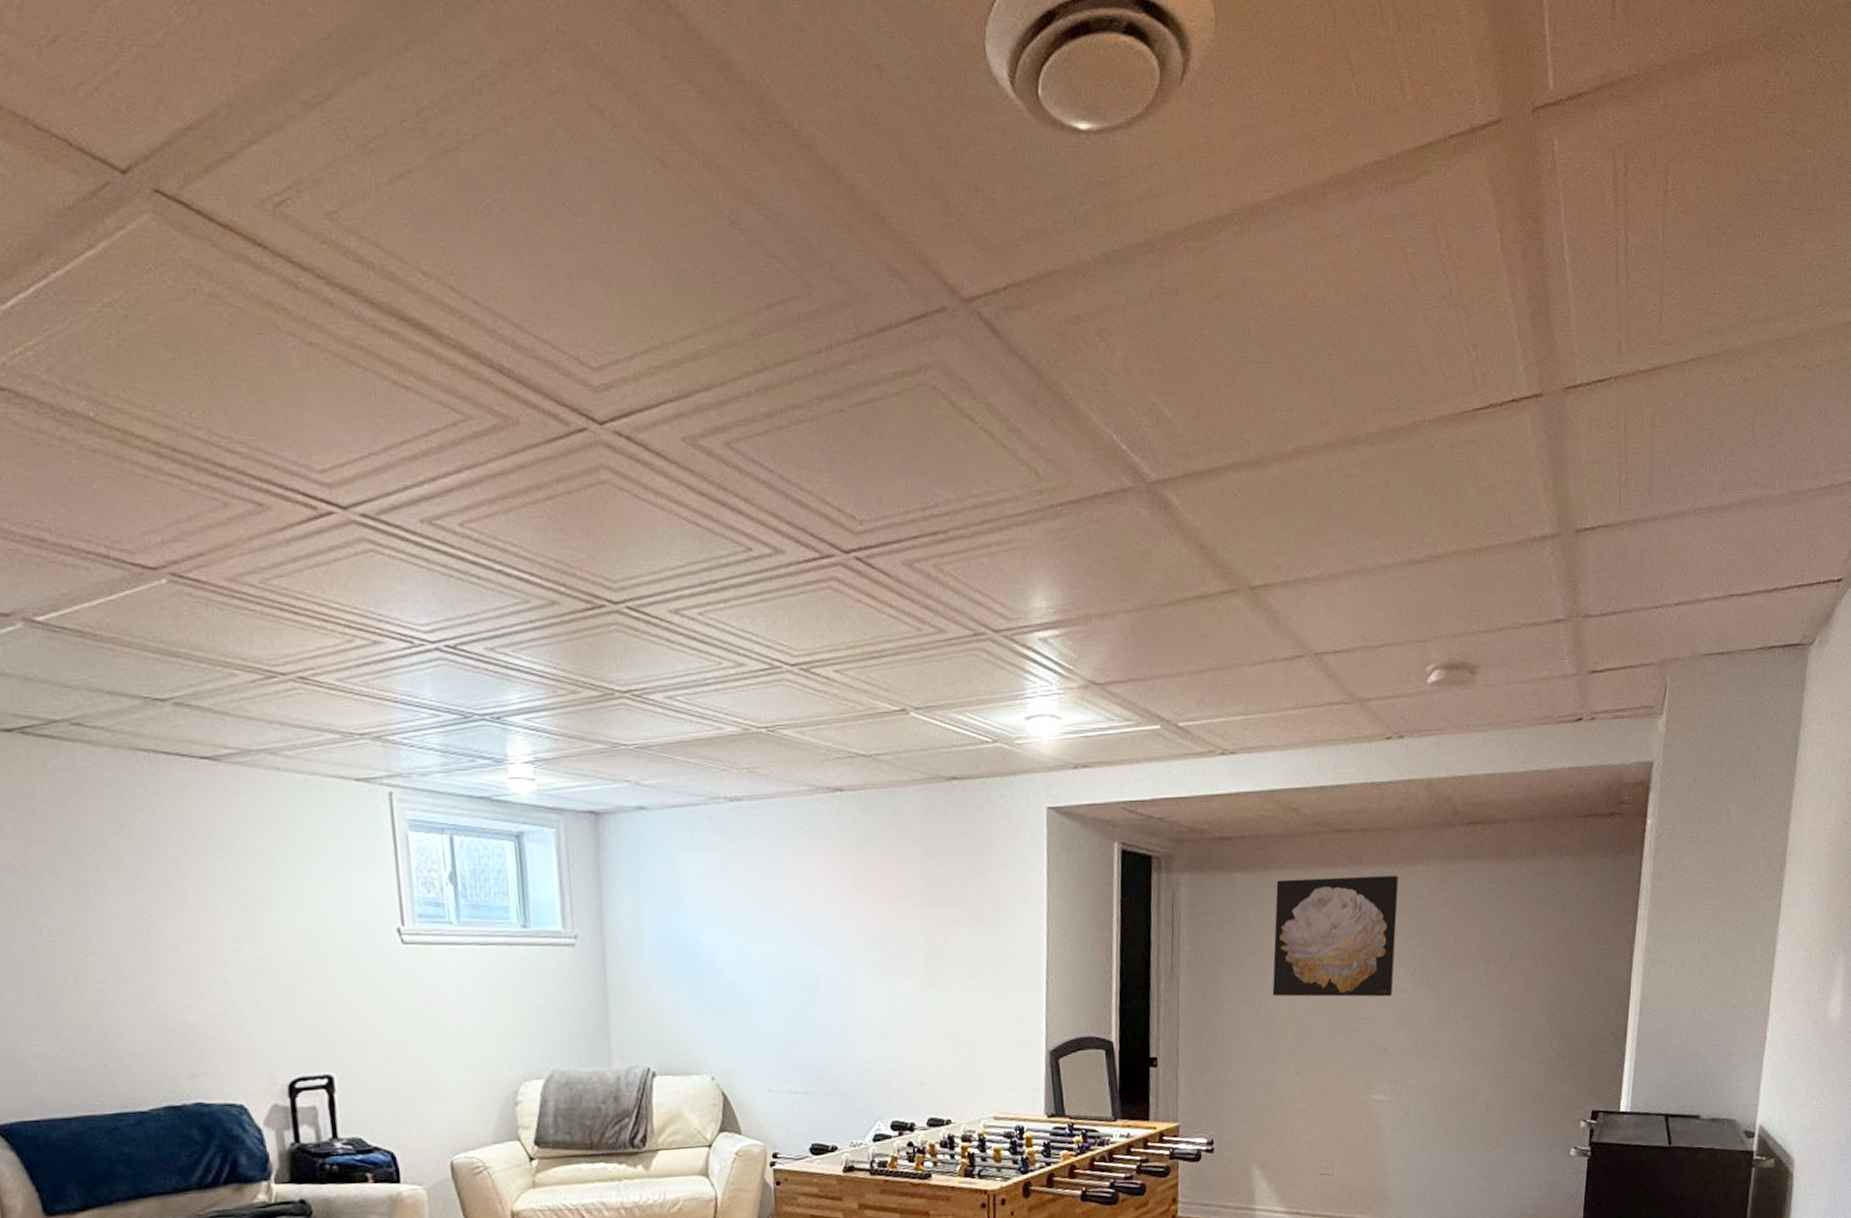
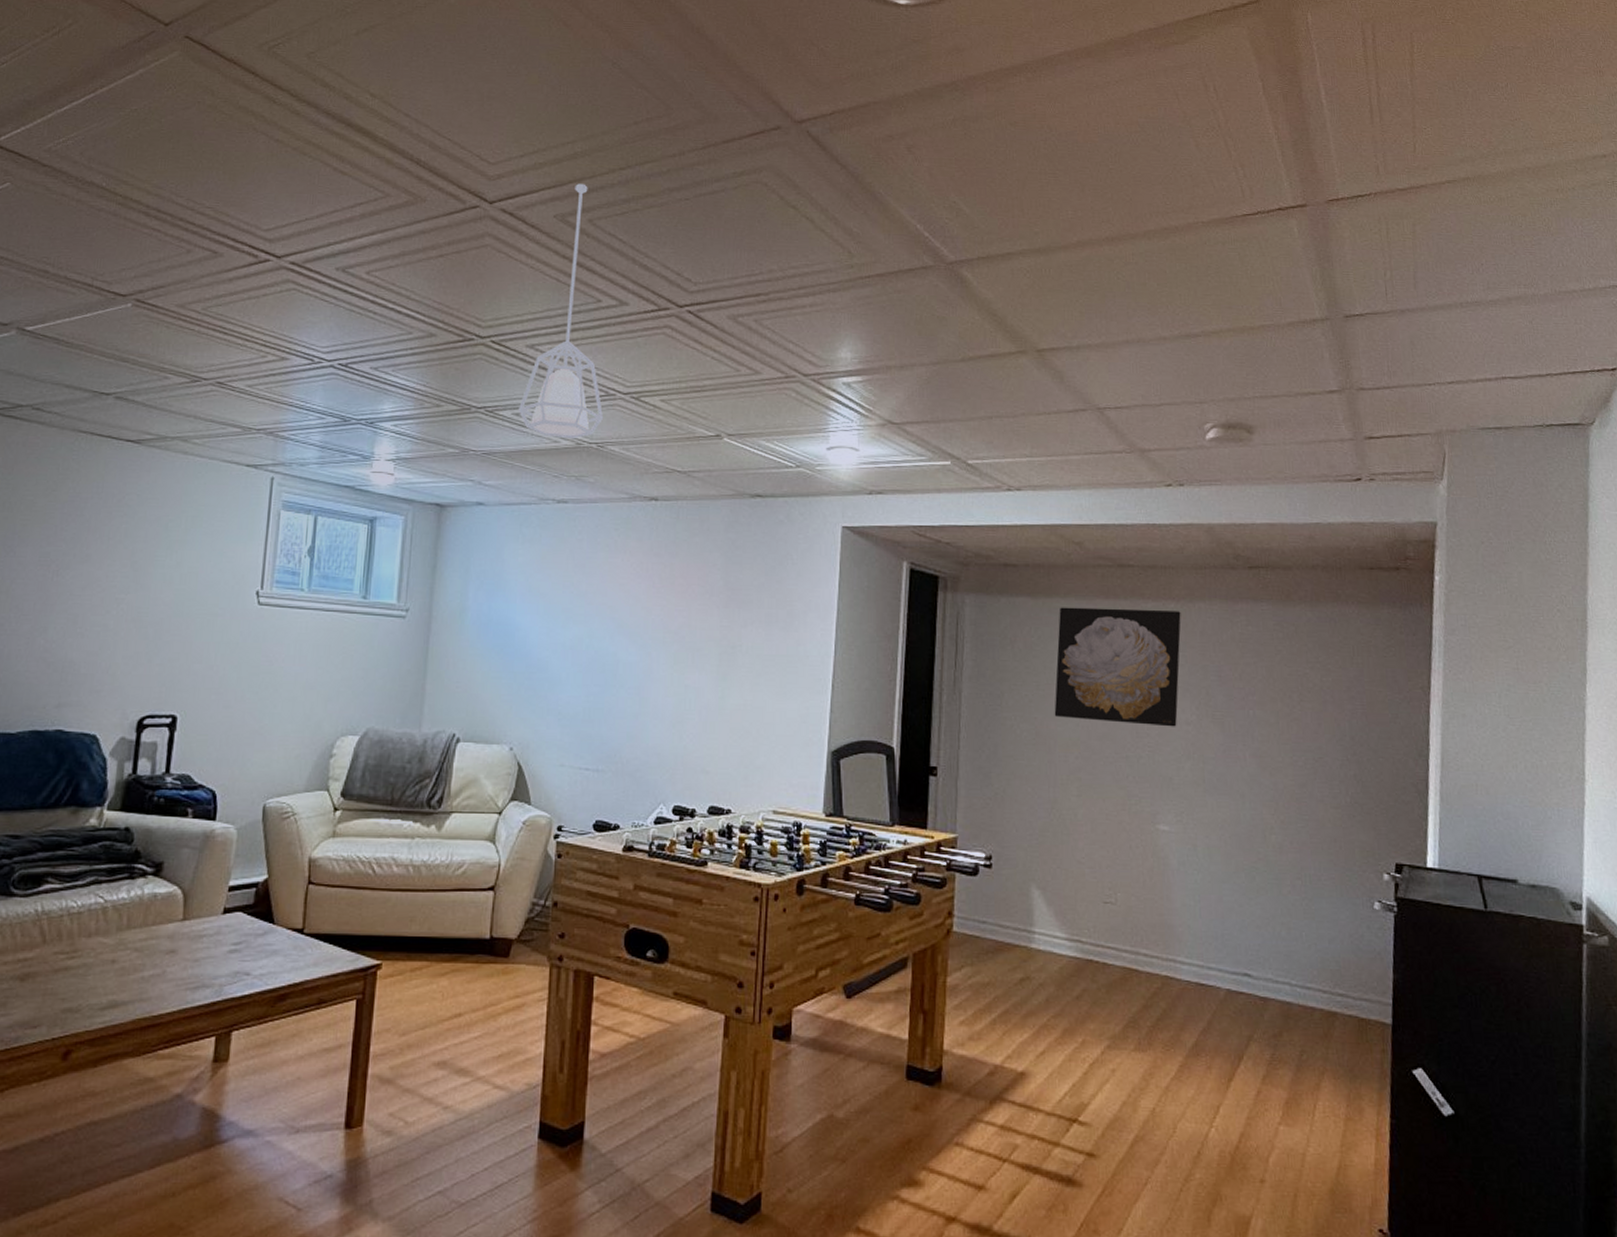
pendant lamp: none [669,393,772,724] -> present [518,183,604,439]

